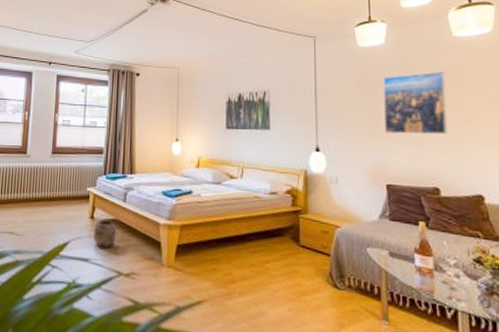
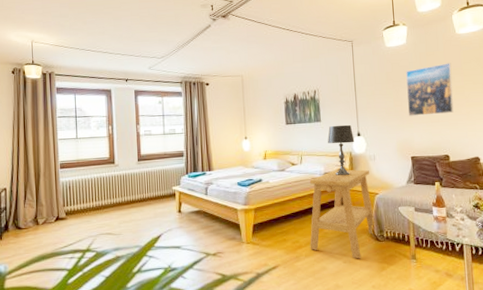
planter: present [93,220,116,248] -> none [182,212,202,236]
side table: none [246,190,334,309] -> present [309,169,375,259]
table lamp: none [277,135,312,200] -> present [327,124,355,176]

